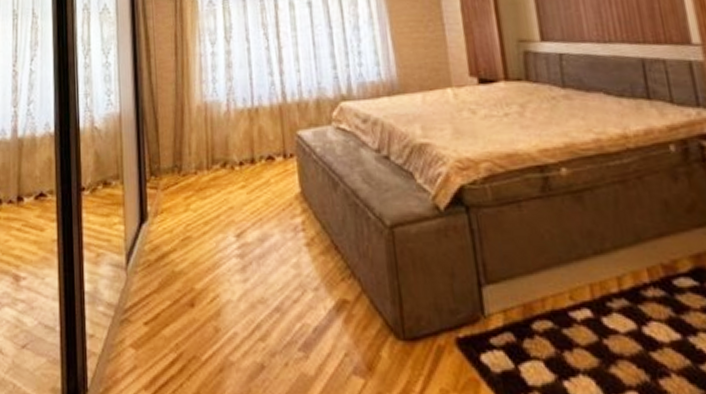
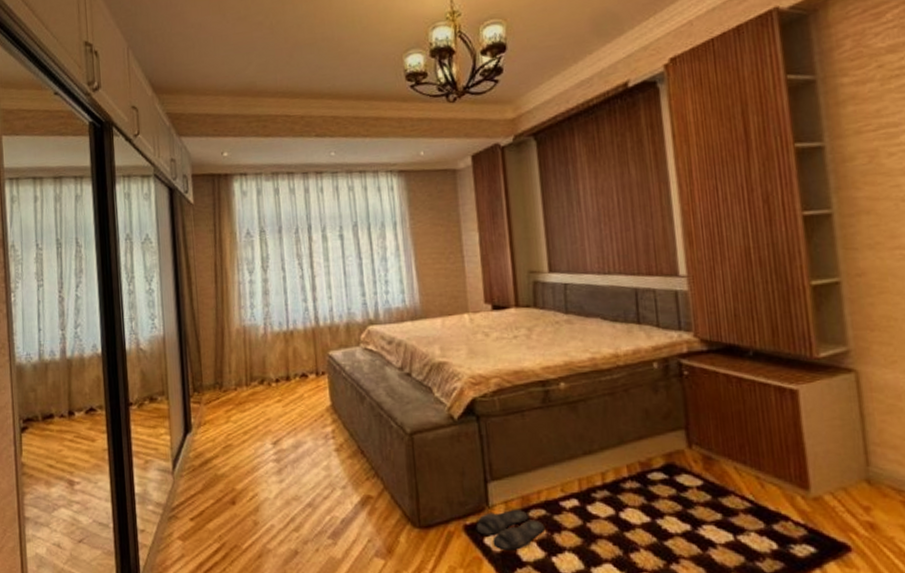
slippers: none [470,321,554,371] -> present [476,510,546,550]

